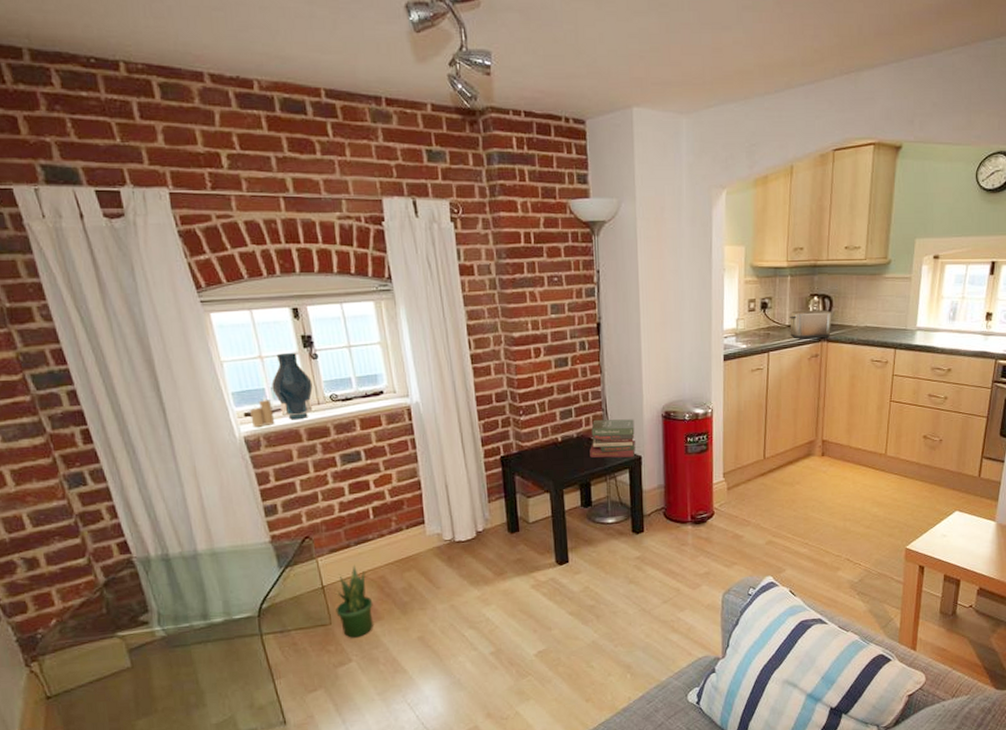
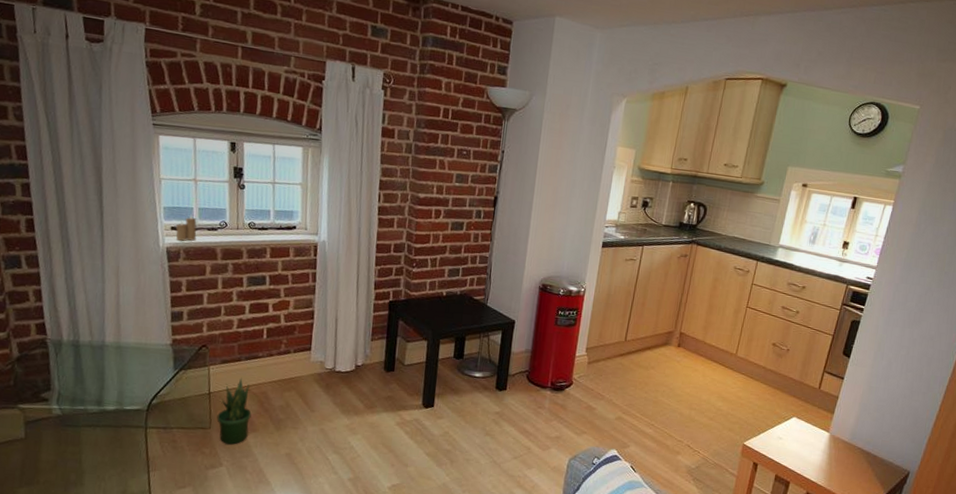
vase: present [272,353,313,420] -> none [199,179,236,240]
books: present [590,419,636,458] -> none [469,281,514,321]
toaster: present [789,309,832,339] -> none [664,212,705,242]

